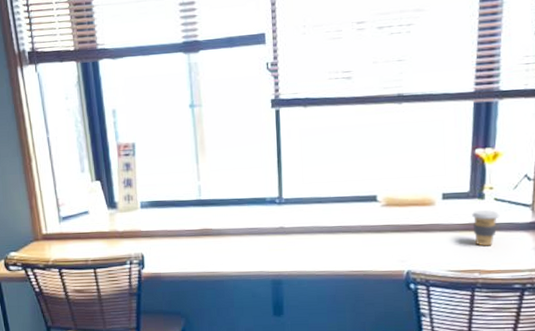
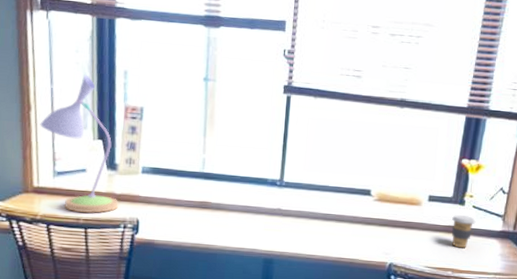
desk lamp: none [41,119,123,254] -> present [40,74,119,214]

